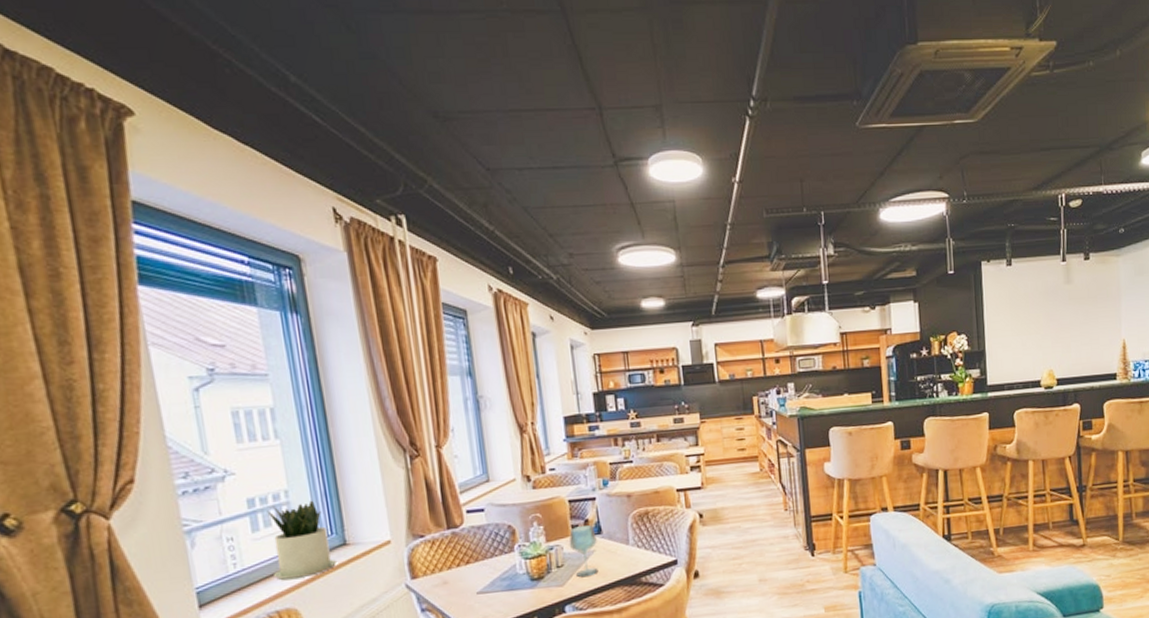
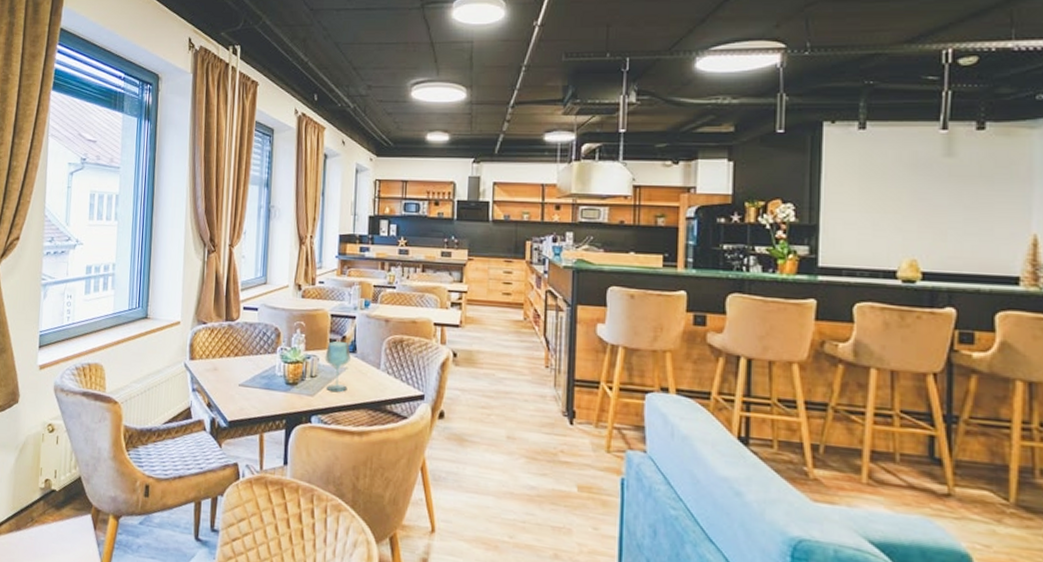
planter: present [267,500,338,580] -> none [92,275,139,340]

